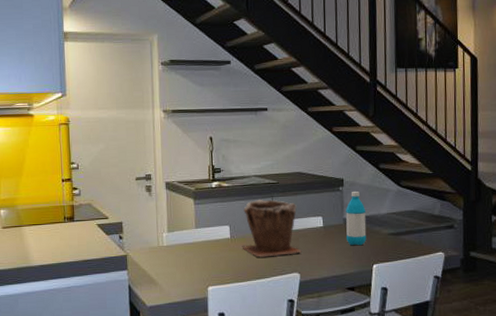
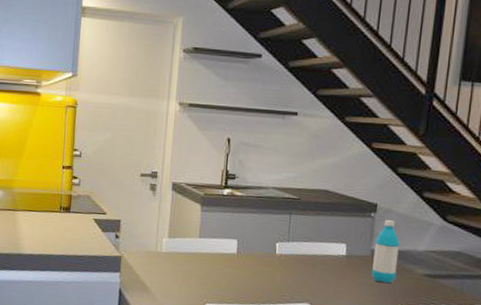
plant pot: present [242,199,302,257] -> none [248,215,318,282]

